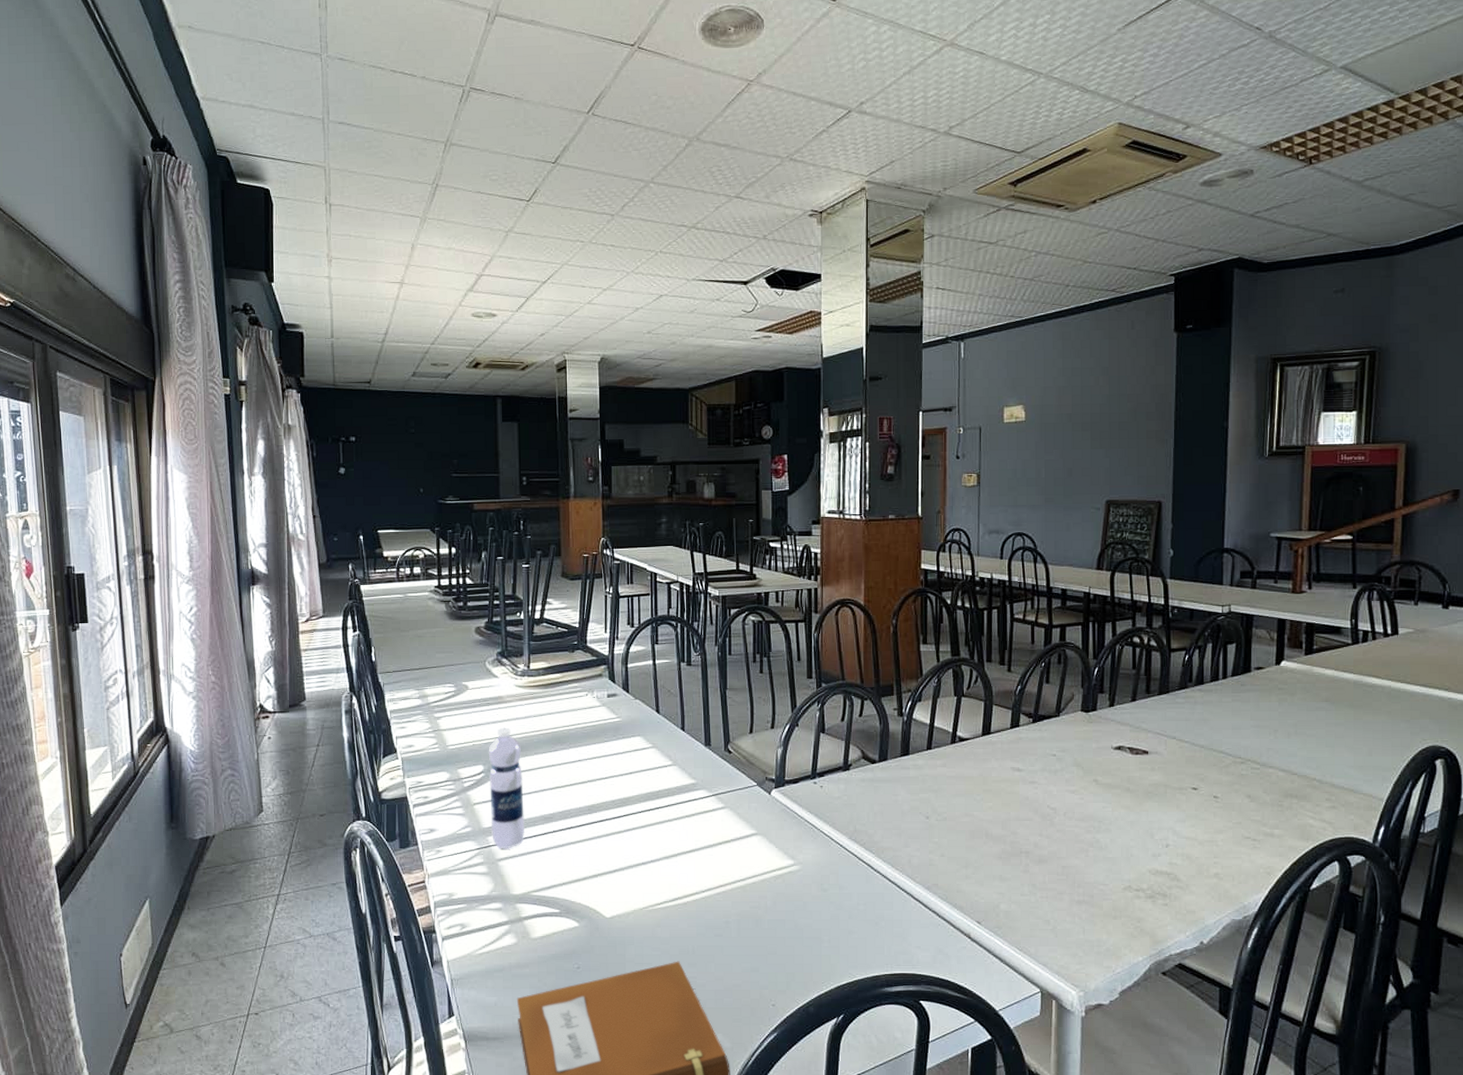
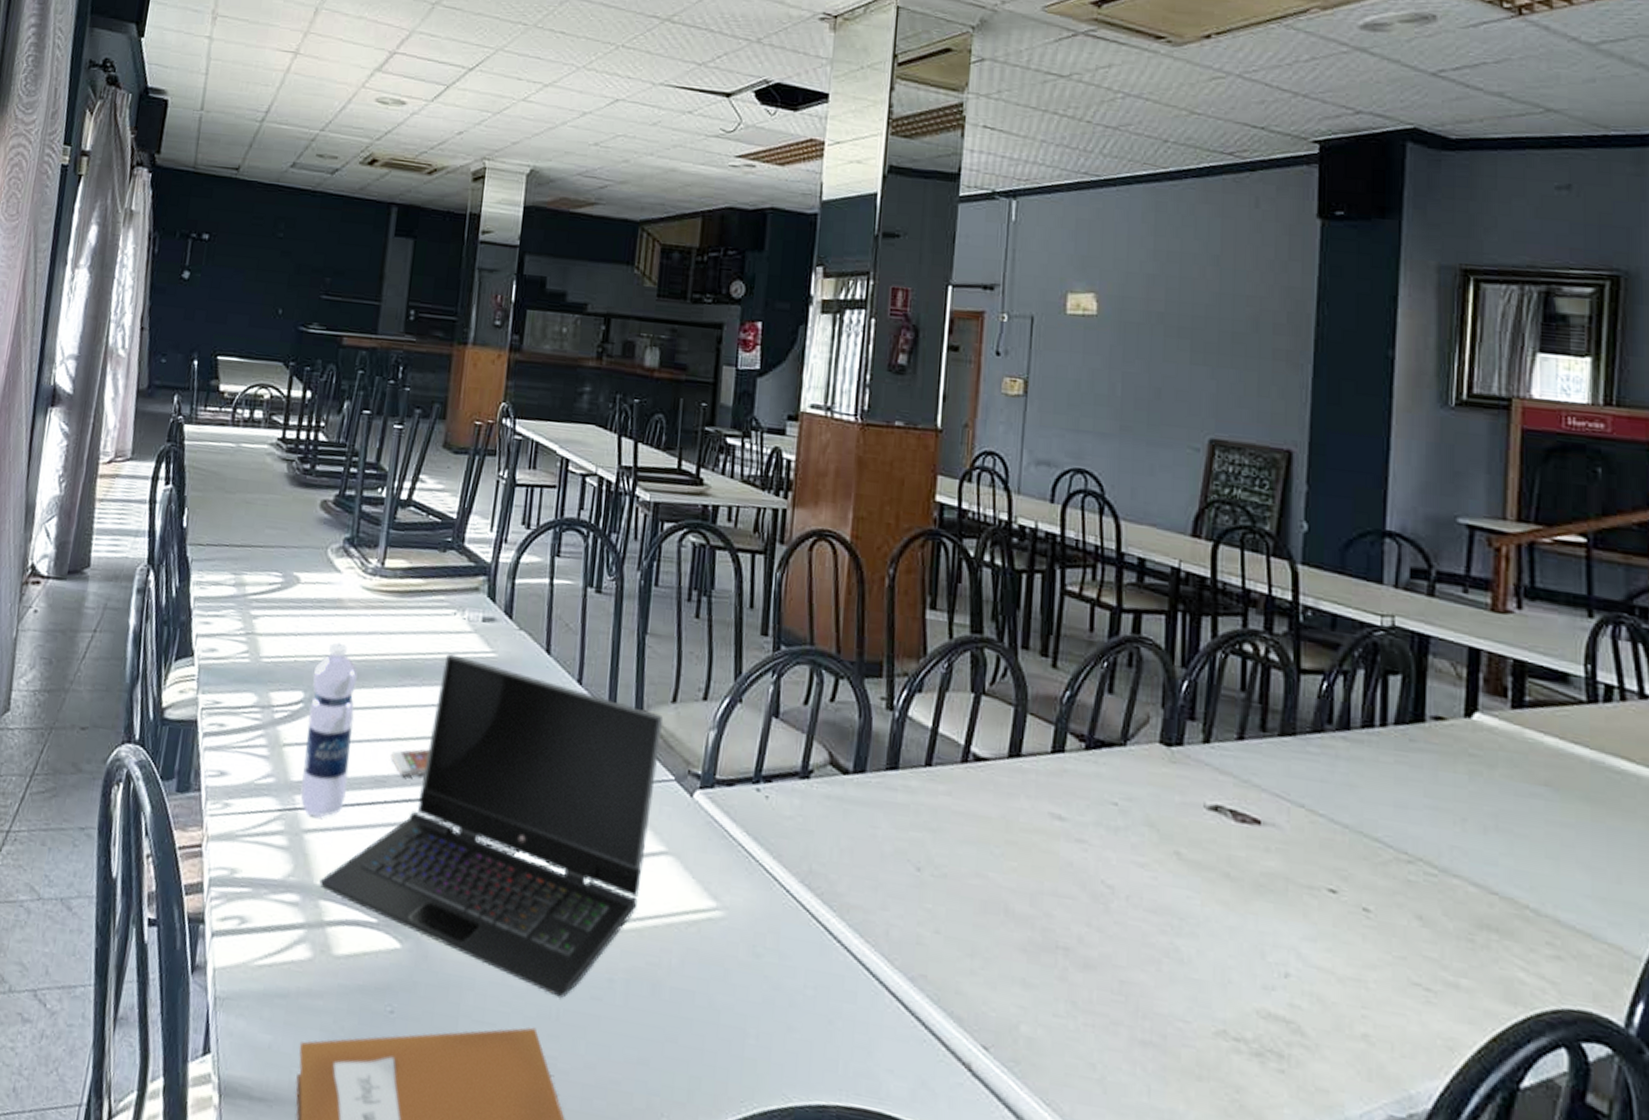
laptop computer: none [514,723,745,939] -> present [319,654,664,998]
smartphone: none [554,791,581,812] -> present [391,748,430,777]

